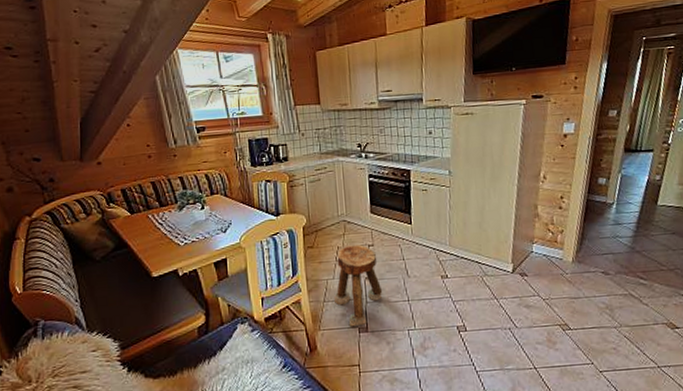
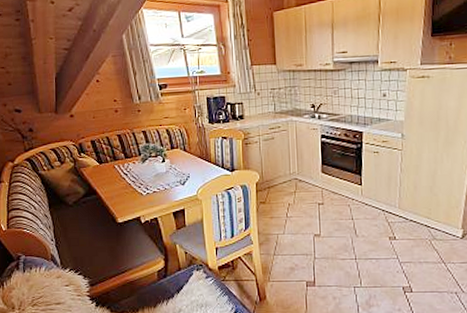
stool: present [334,245,383,327] -> none [284,203,331,280]

